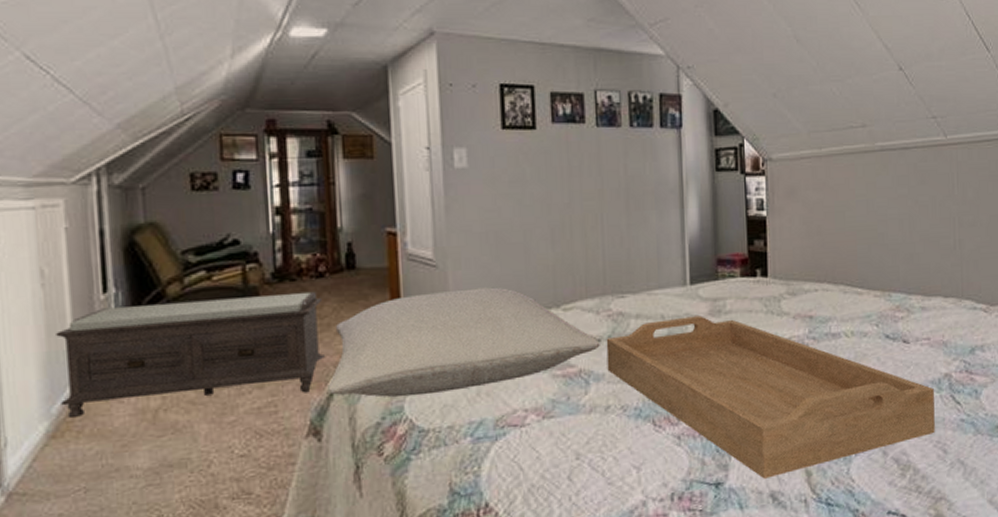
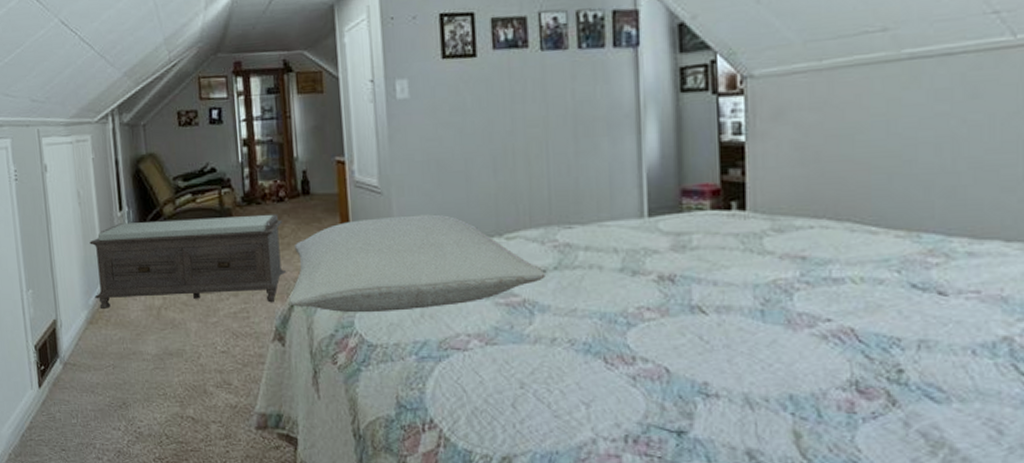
serving tray: present [606,316,935,479] -> none [552,251,985,434]

